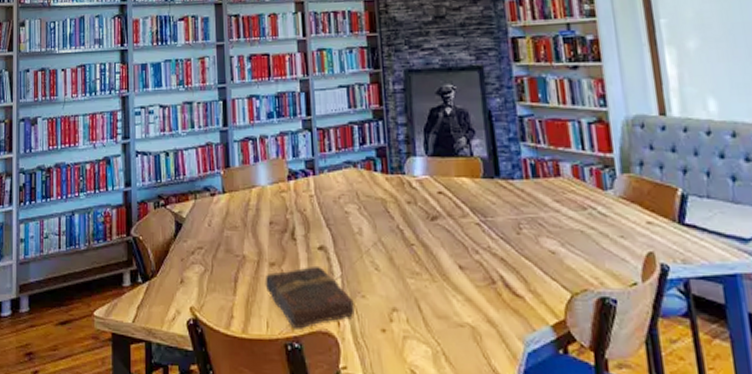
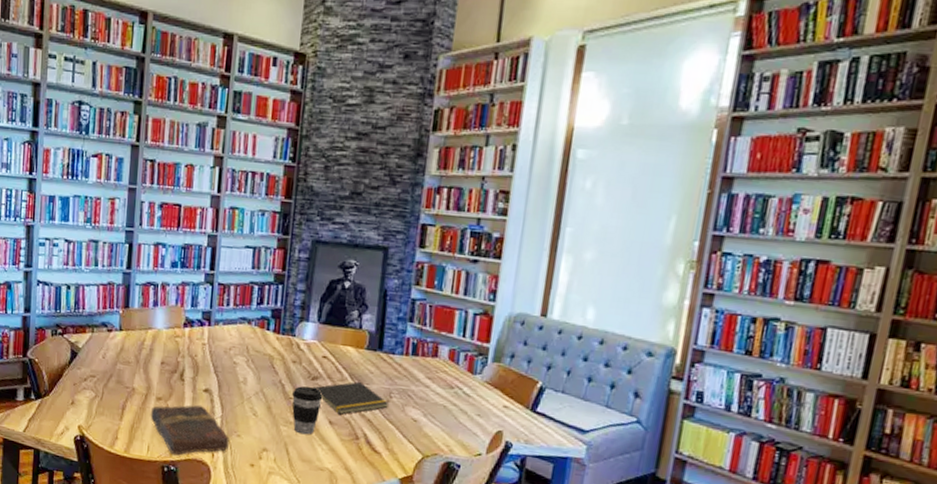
coffee cup: none [413,228,447,286] -> present [291,386,323,435]
notepad: none [433,215,520,256] -> present [312,381,388,415]

